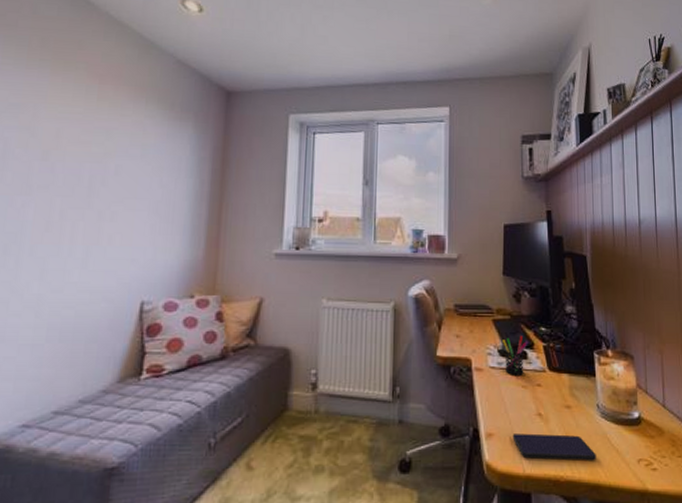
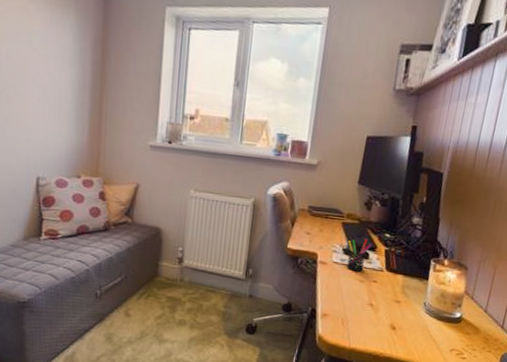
smartphone: present [512,433,596,460] -> none [344,316,415,345]

